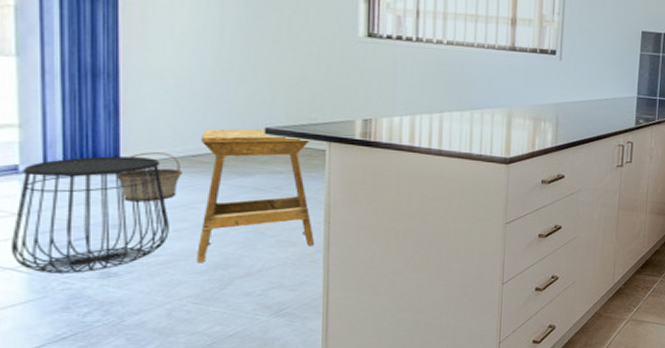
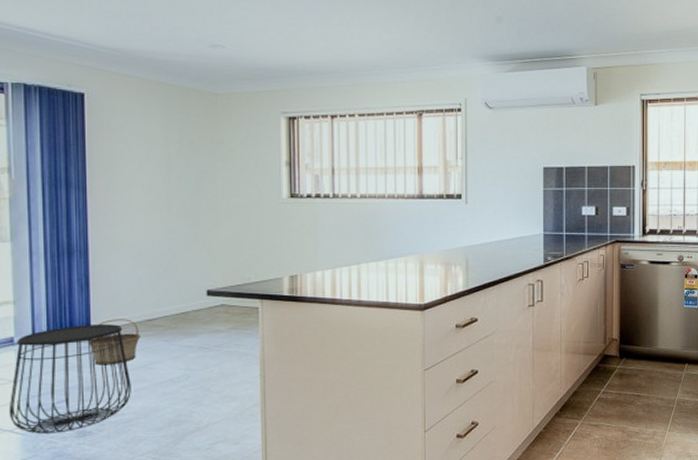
stool: present [197,128,315,263] -> none [154,291,253,420]

